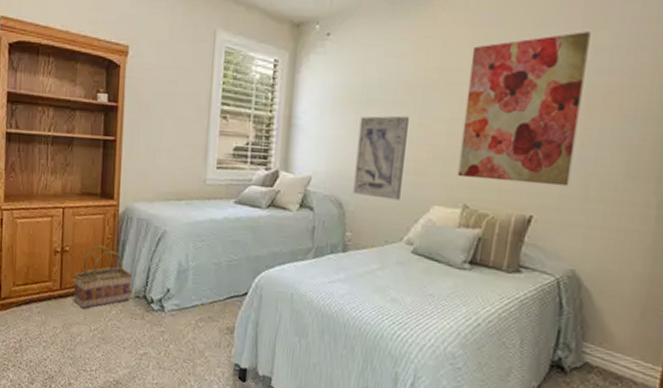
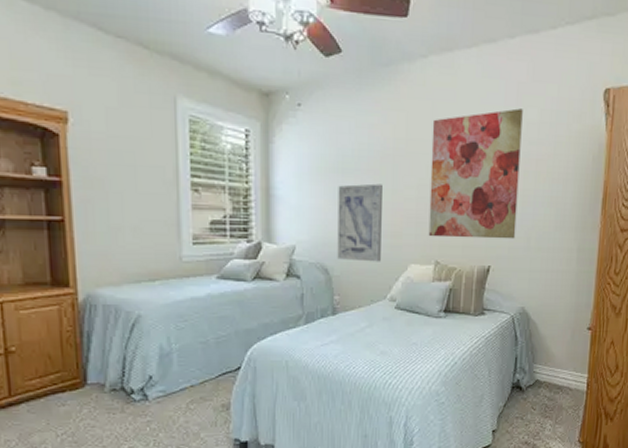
basket: present [73,245,133,309] -> none [26,340,105,414]

